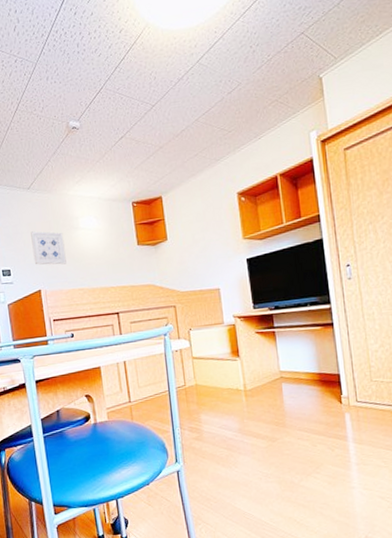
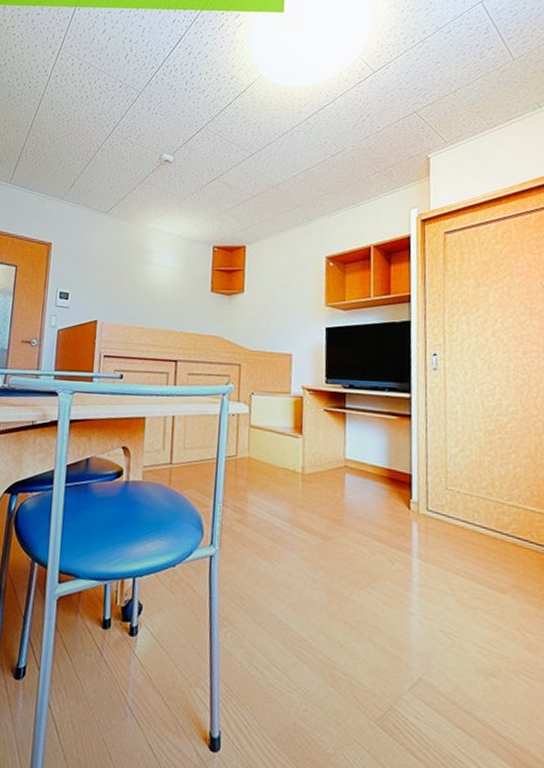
wall art: present [31,231,67,265] -> none [96,257,134,298]

